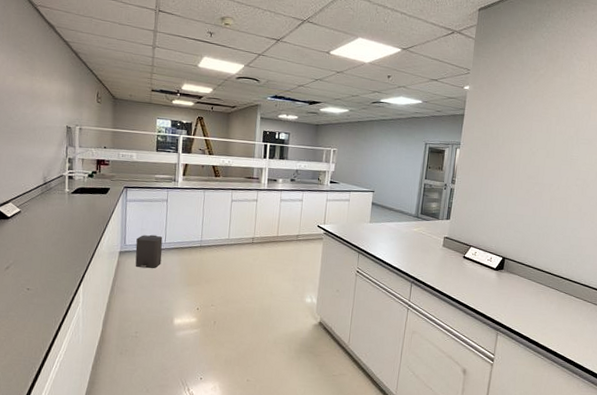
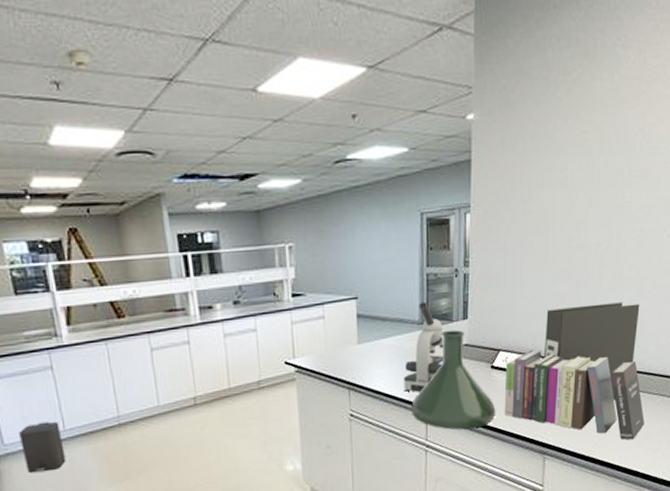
microscope: none [398,202,432,265] -> present [403,301,444,392]
flask: none [401,224,464,300] -> present [411,330,496,431]
books: none [469,250,579,334] -> present [504,350,644,440]
binder: none [504,224,580,301] -> present [545,302,640,401]

